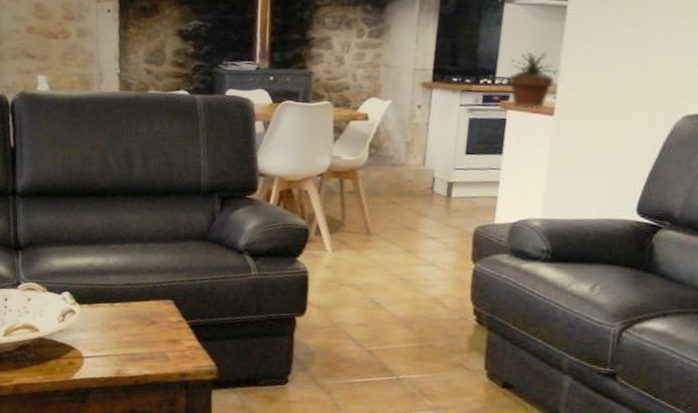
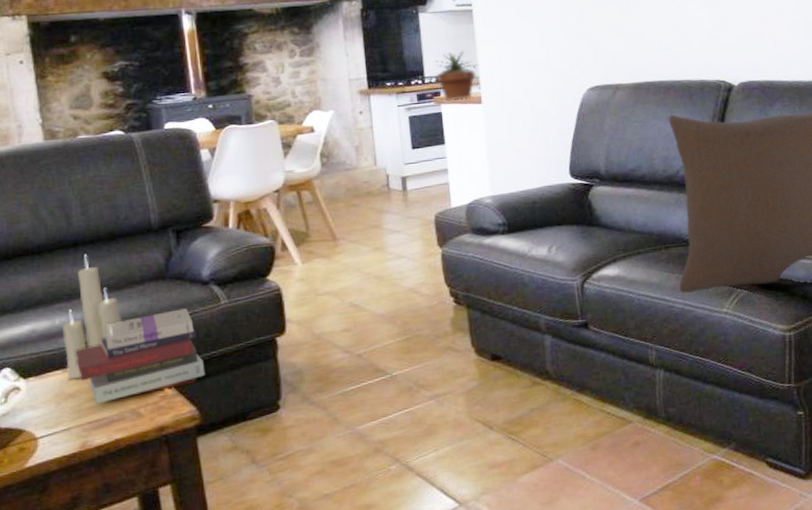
candle: none [113,204,164,315] -> present [63,254,123,380]
books: none [121,271,228,342] -> present [75,308,205,404]

